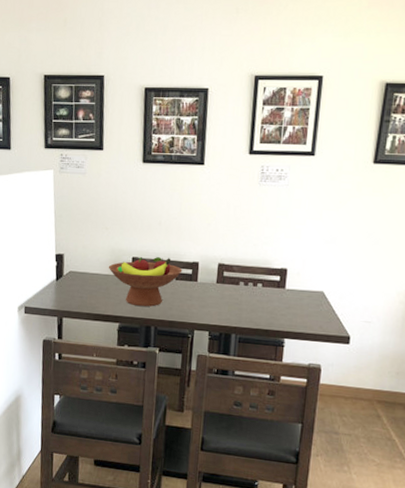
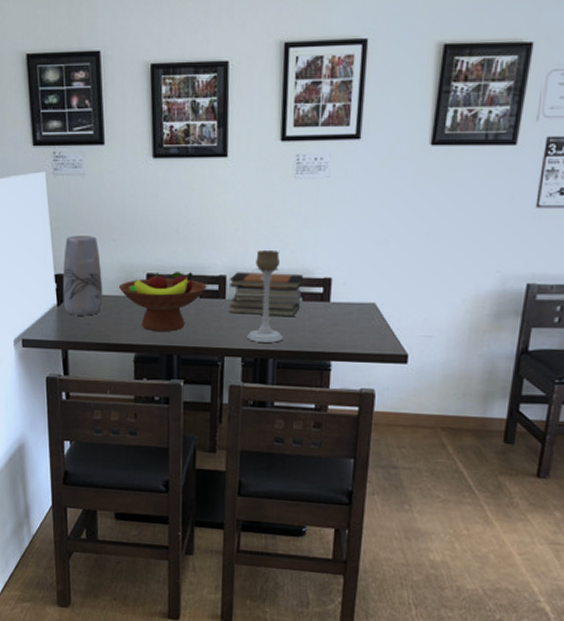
vase: none [61,223,95,290] -> present [63,236,103,316]
book stack: none [200,260,264,300] -> present [229,272,304,317]
candle holder: none [214,242,245,321] -> present [247,249,283,343]

